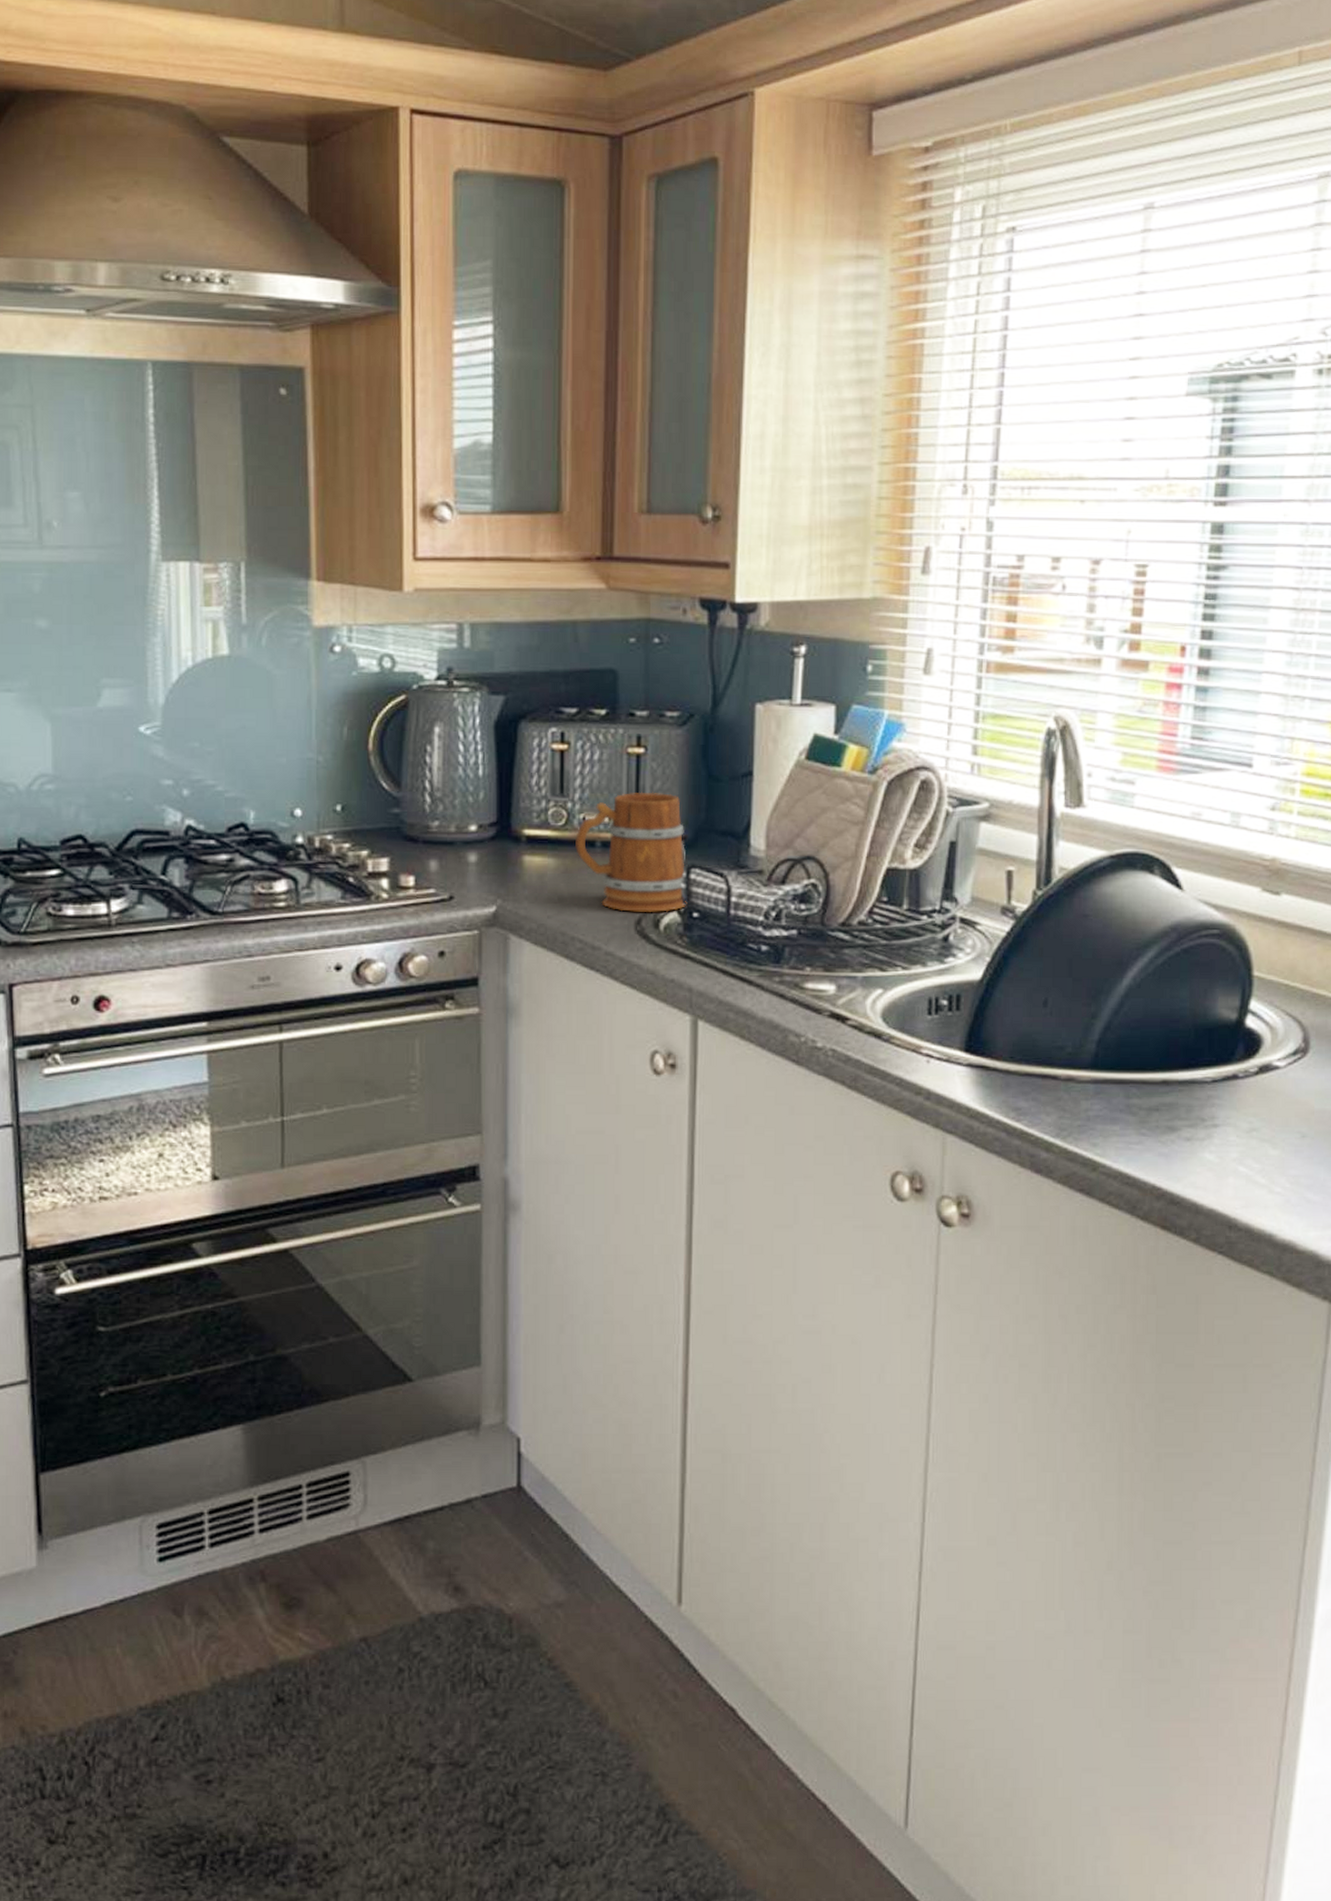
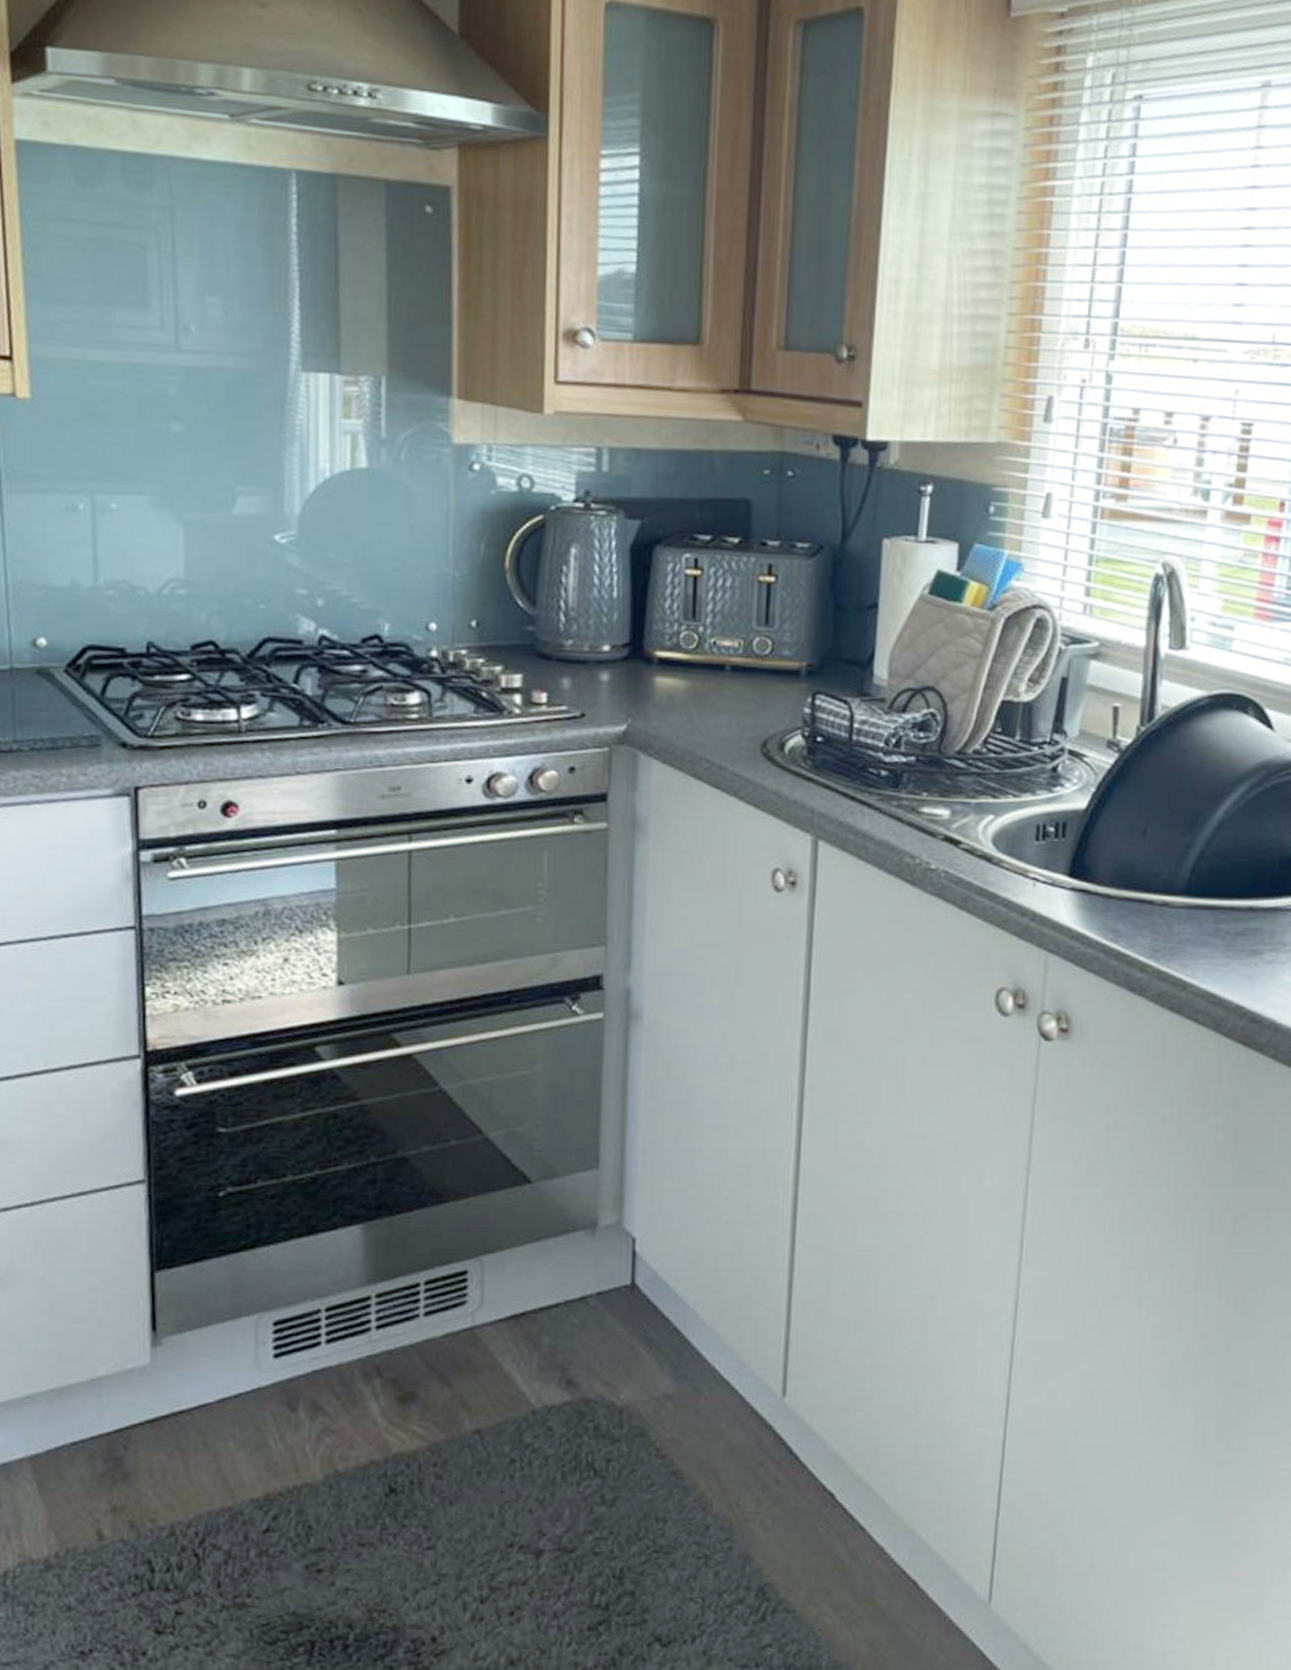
mug: present [575,792,687,912] -> none [705,619,812,736]

